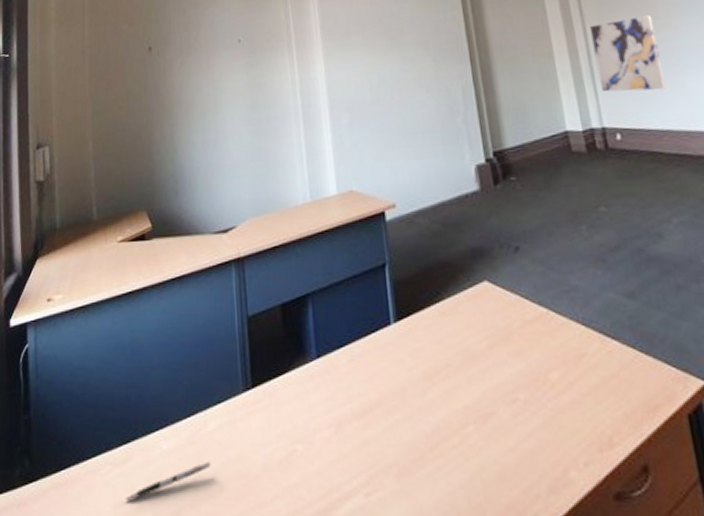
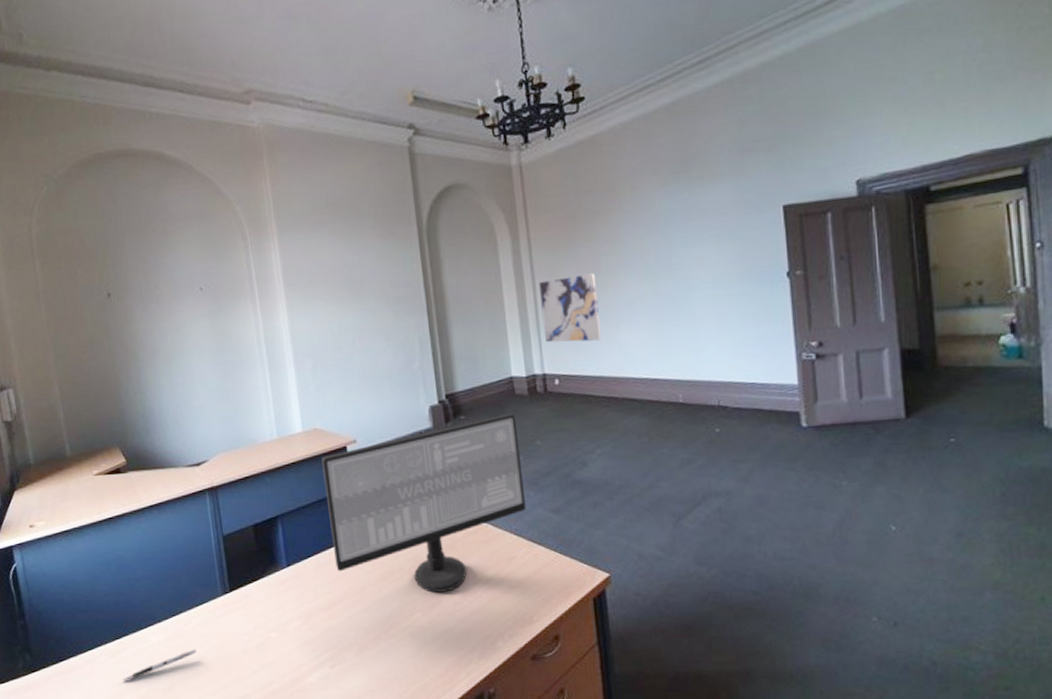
computer monitor: none [357,173,595,399] -> present [322,413,527,593]

